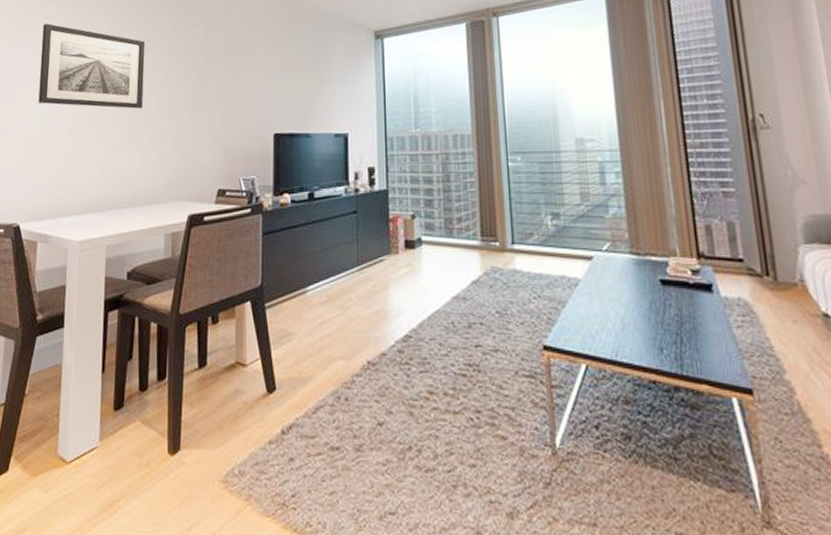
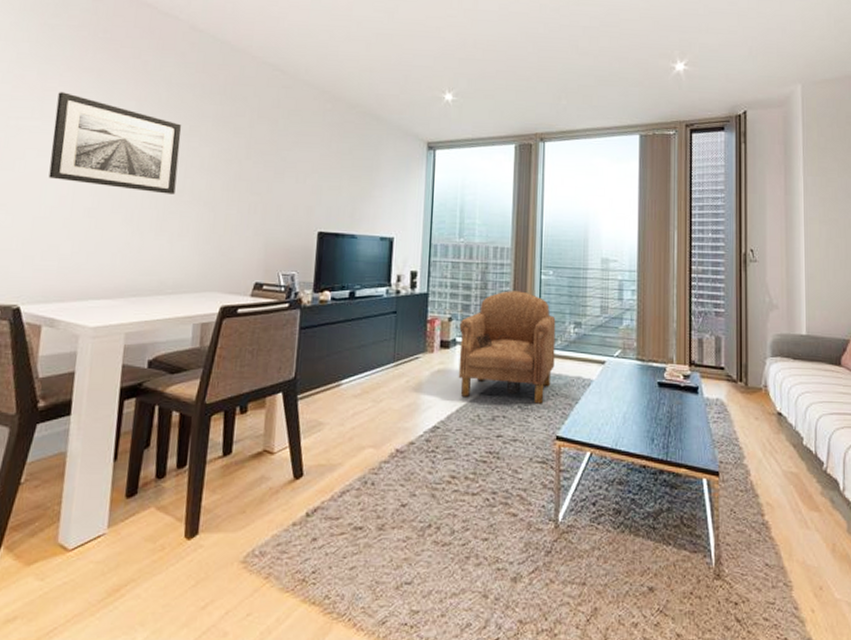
armchair: none [423,181,533,308] -> present [458,291,556,404]

